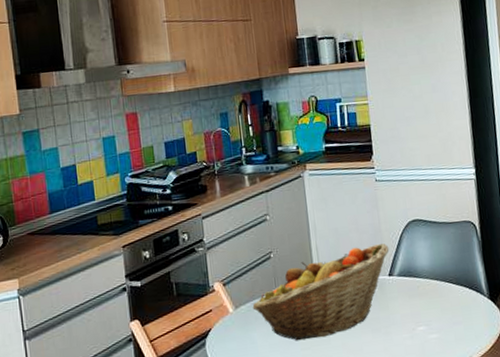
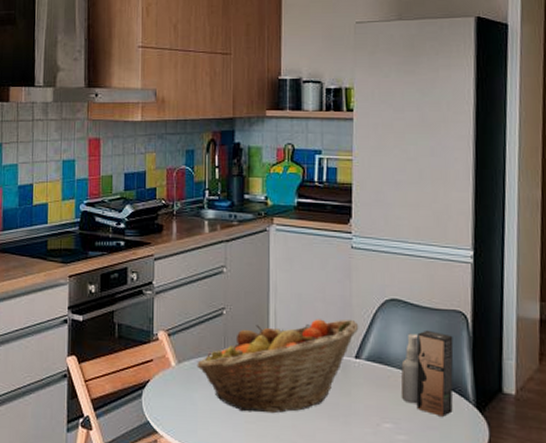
spray bottle: none [427,241,472,313] -> present [400,330,454,417]

